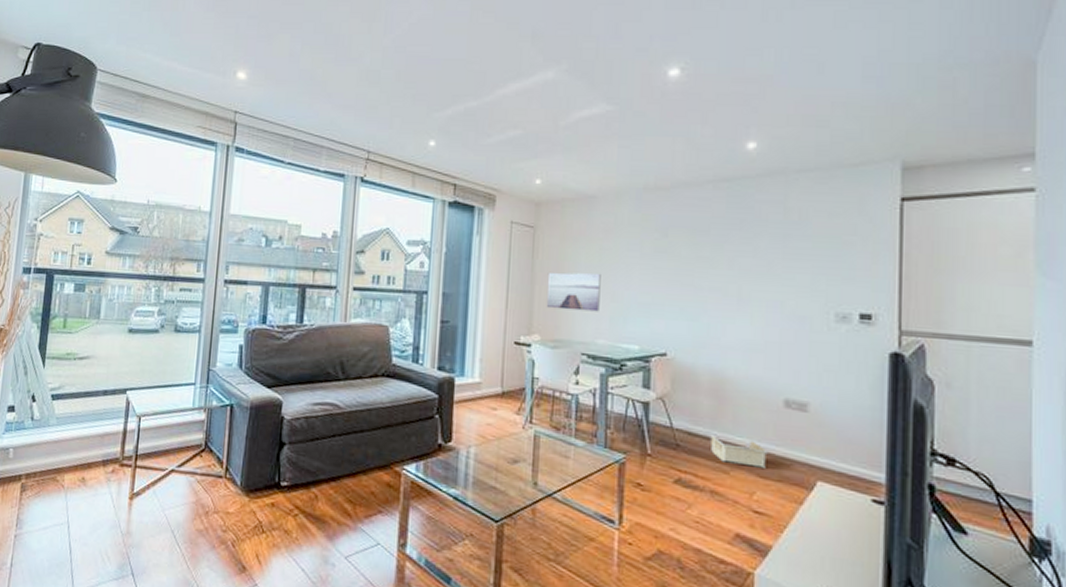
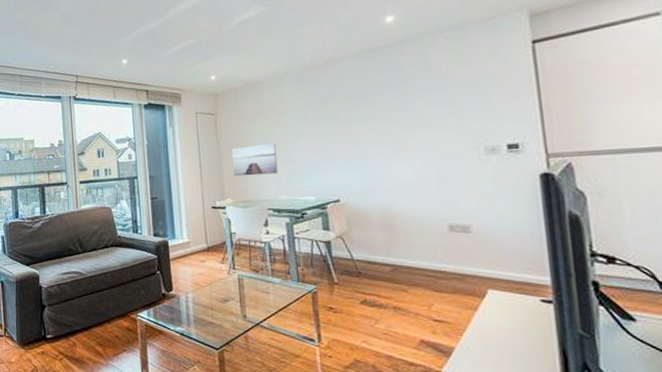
storage bin: present [709,435,768,468] -> none [386,262,440,284]

